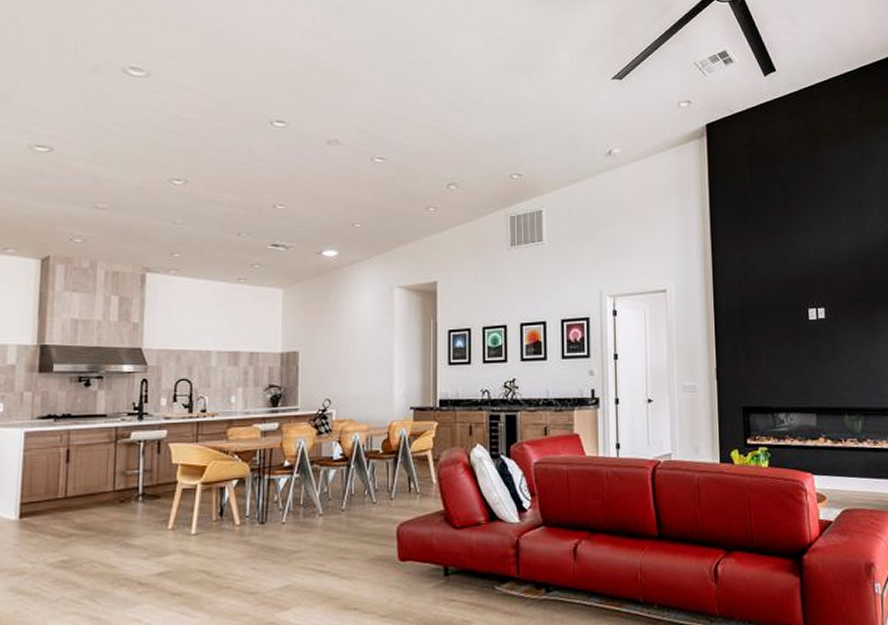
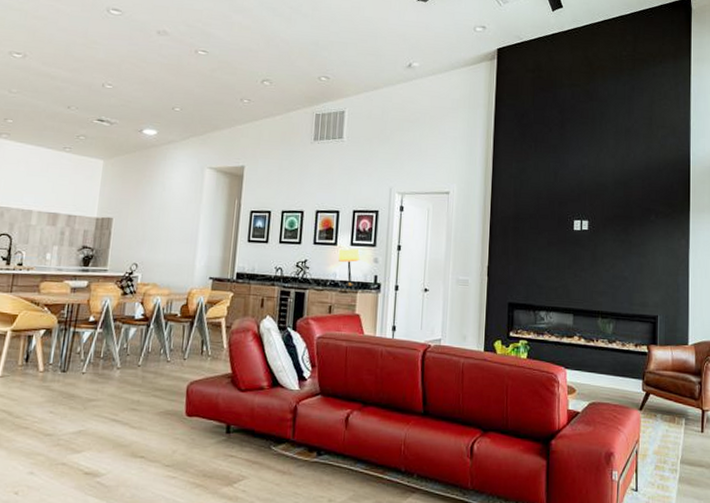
table lamp: none [549,362,574,405] -> present [338,248,360,287]

